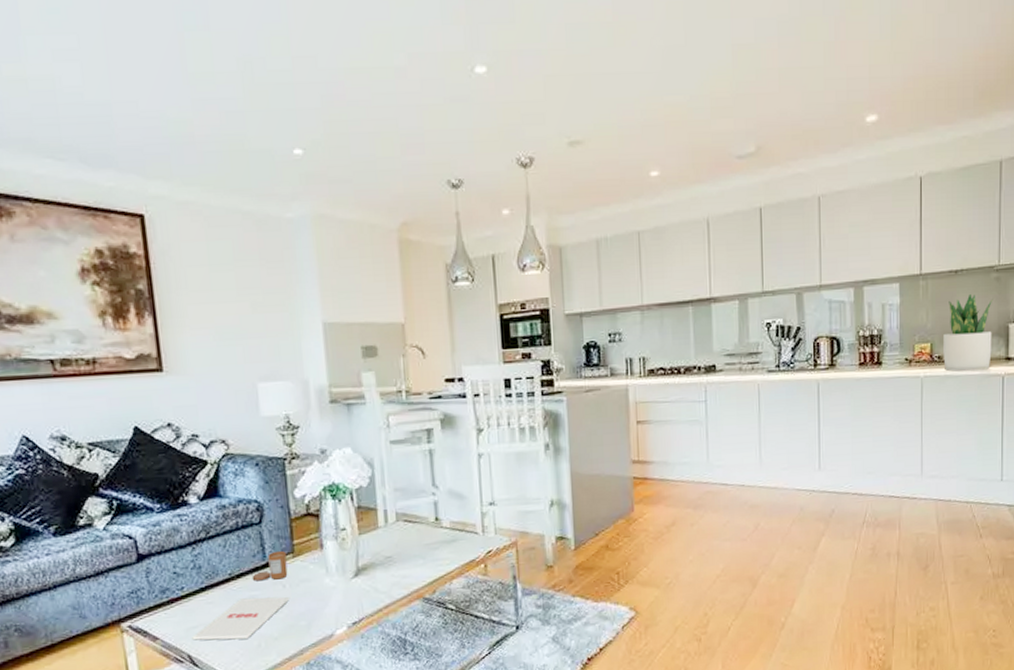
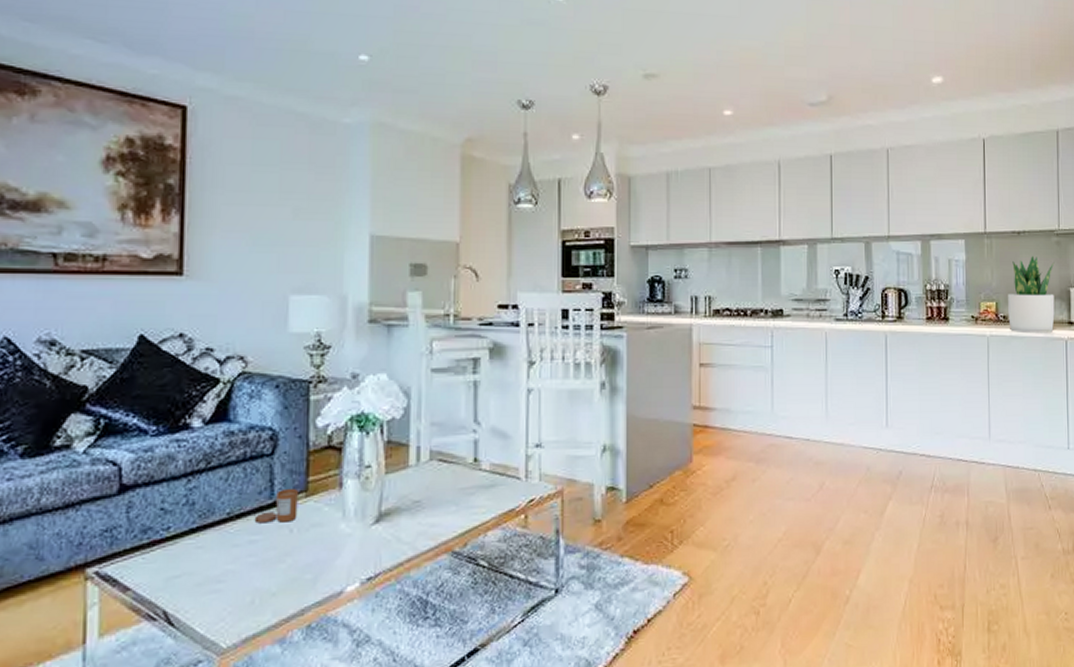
magazine: present [192,596,290,641] -> none [171,542,297,595]

